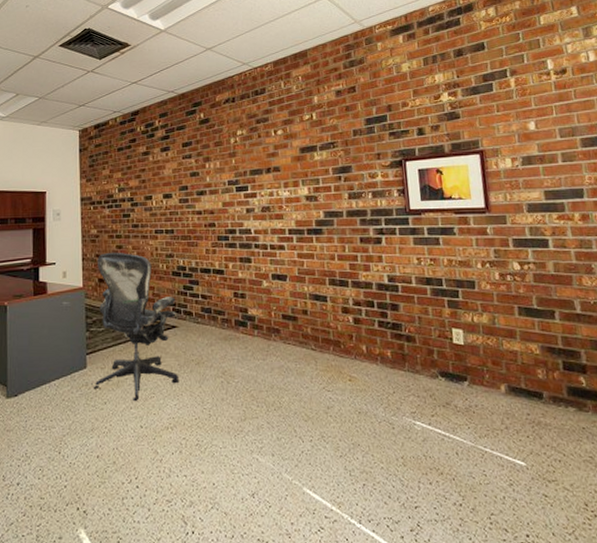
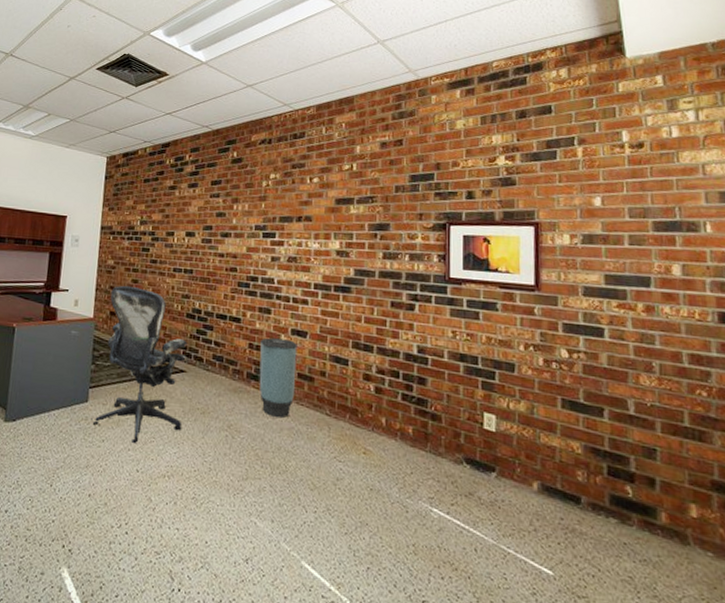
trash can: none [243,284,281,359] -> present [259,337,297,419]

